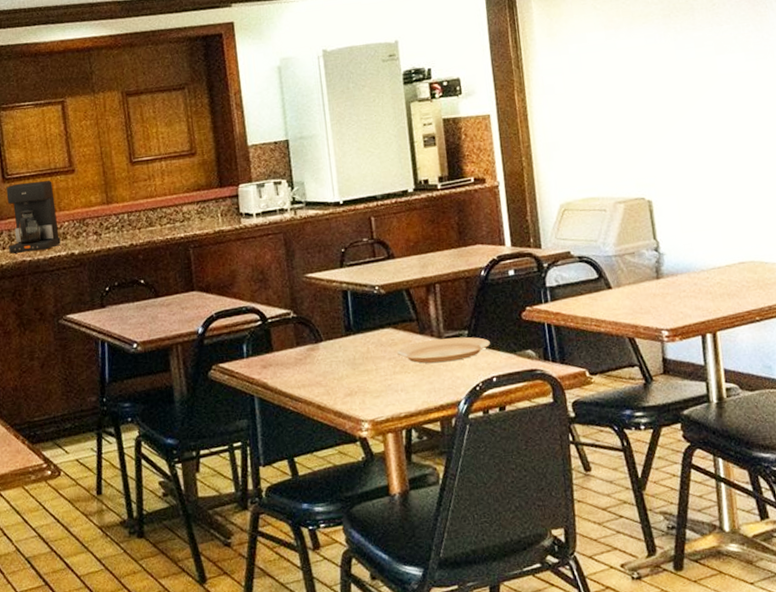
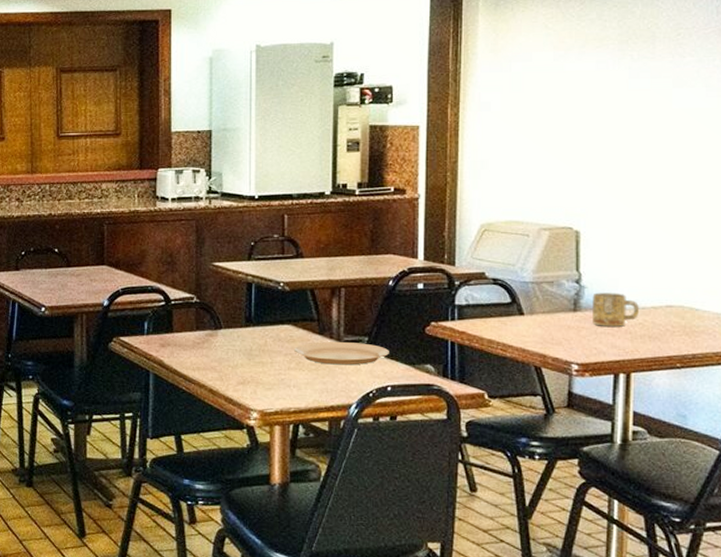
mug: none [672,256,716,290] -> present [592,292,639,327]

